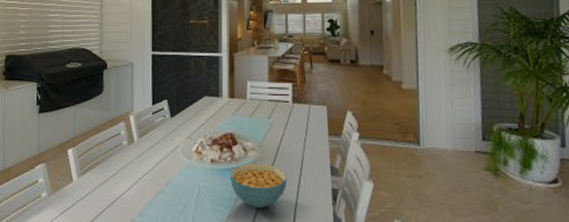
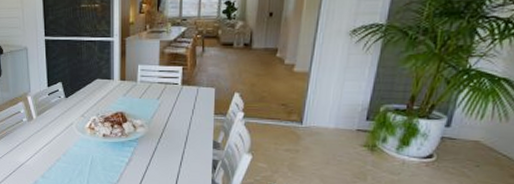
cereal bowl: present [230,163,287,208] -> none [121,138,171,174]

